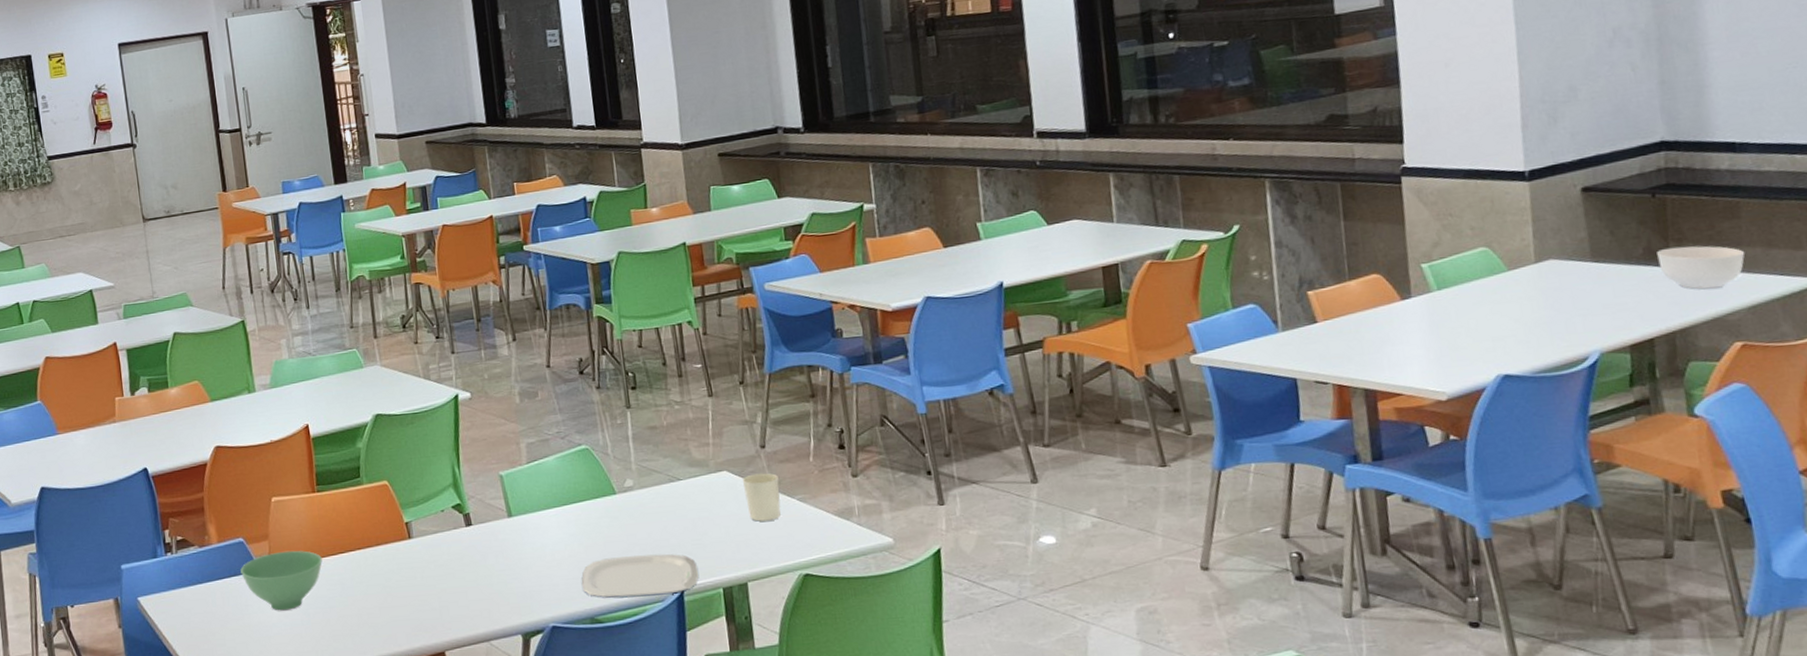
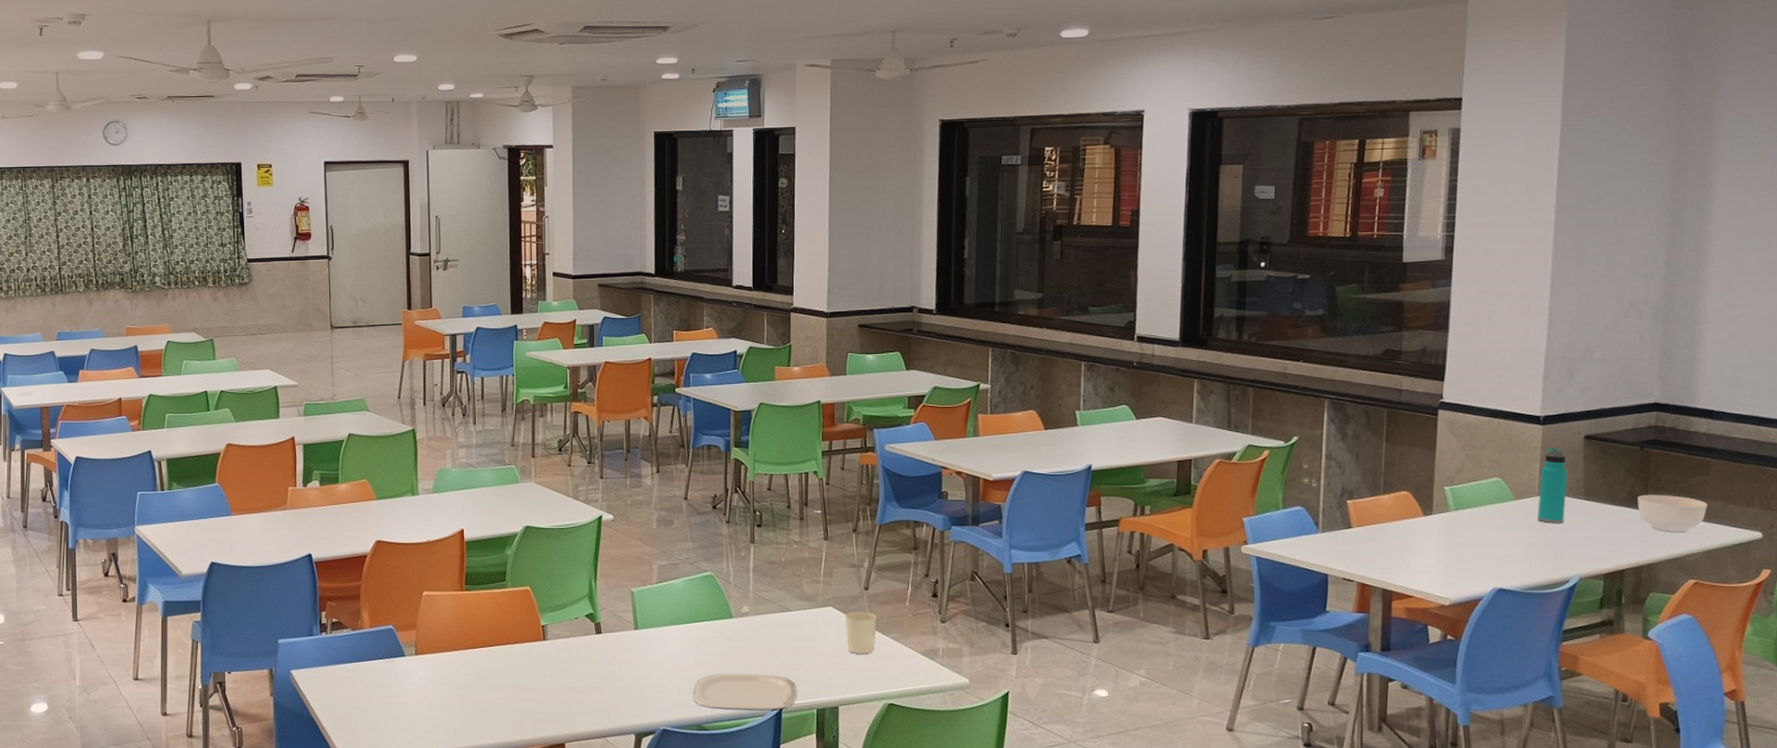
bowl: present [240,550,322,611] -> none [388,641,463,694]
water bottle: none [1534,205,1572,294] -> present [1538,448,1568,524]

